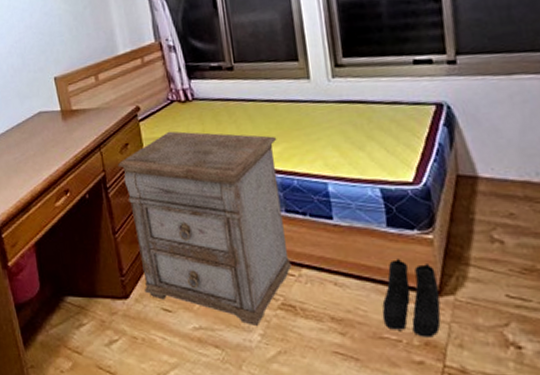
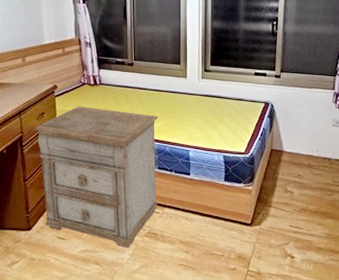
boots: present [382,258,441,338] -> none [214,201,251,253]

